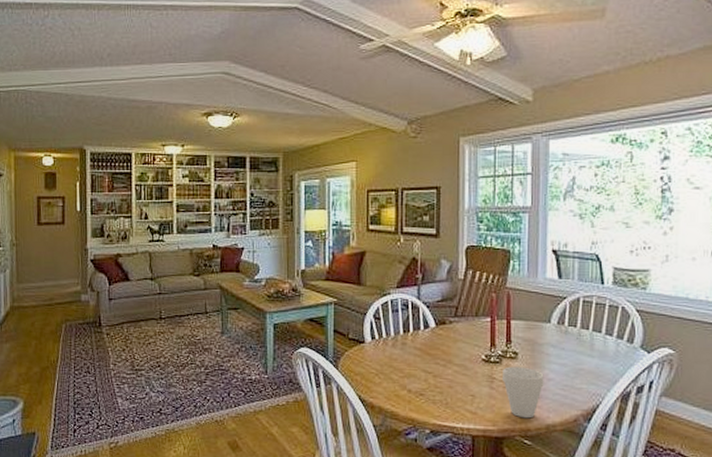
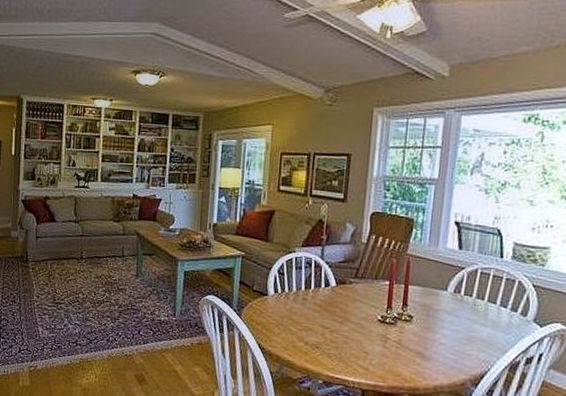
cup: present [503,366,544,419] -> none [396,328,436,379]

